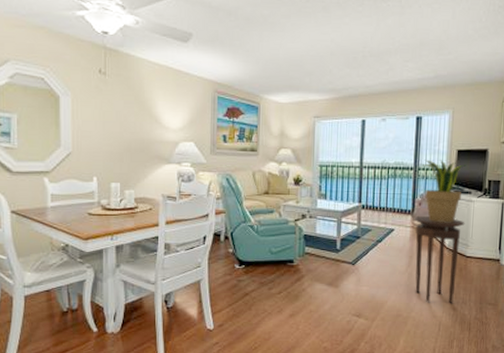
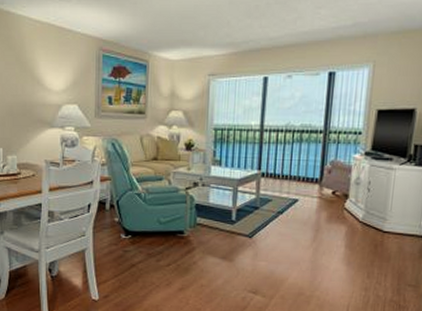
stool: present [413,216,465,304] -> none [320,186,383,284]
potted plant: present [423,160,466,223] -> none [334,121,388,194]

